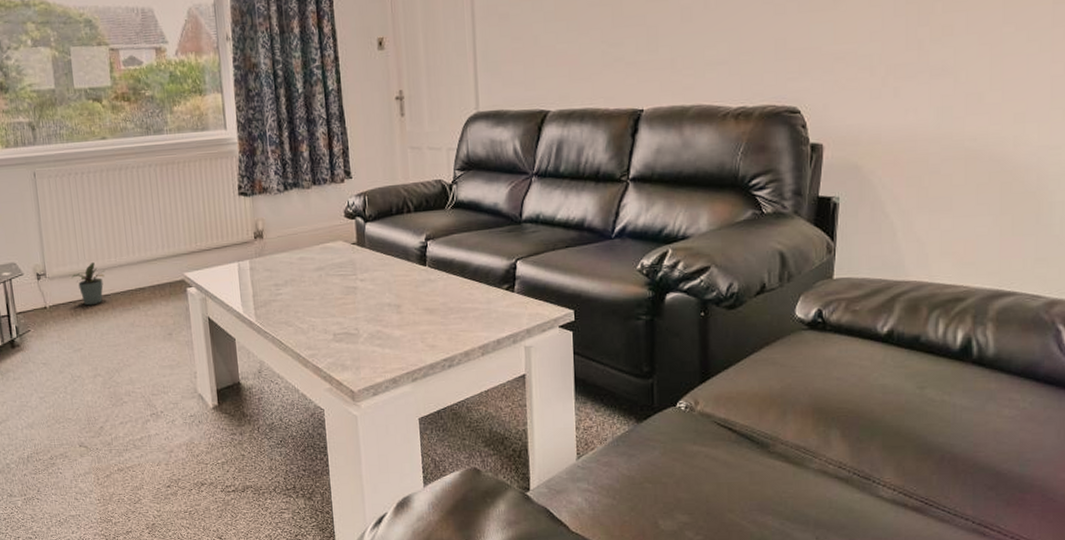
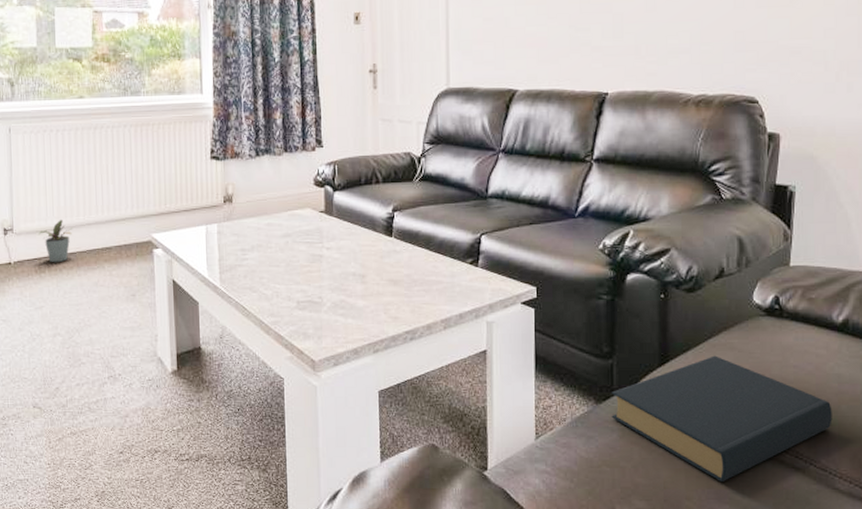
hardback book: none [652,371,876,494] -> present [611,355,832,481]

